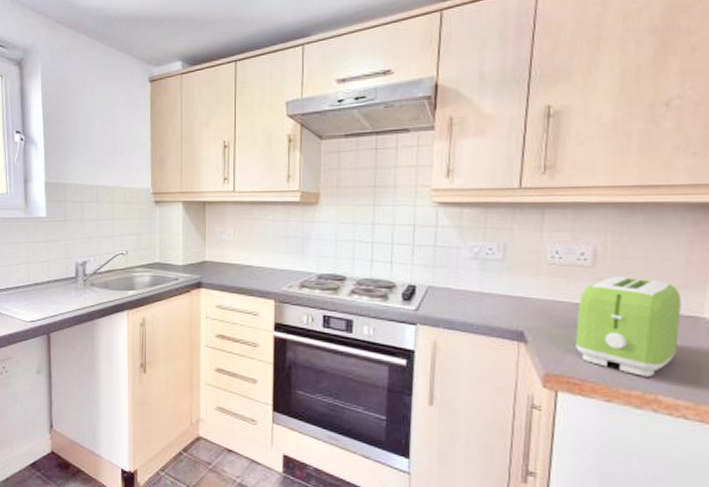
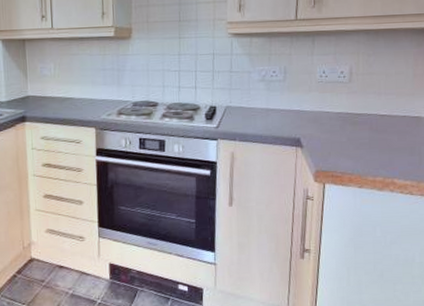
toaster: present [575,276,681,377] -> none [337,88,409,166]

